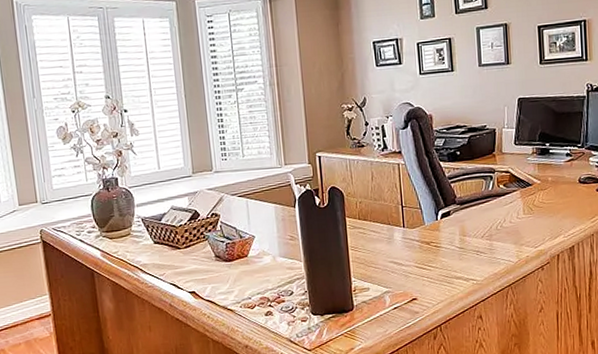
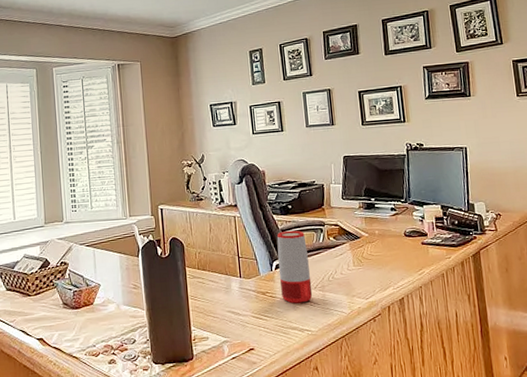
speaker: none [443,178,479,253] -> present [276,230,313,304]

